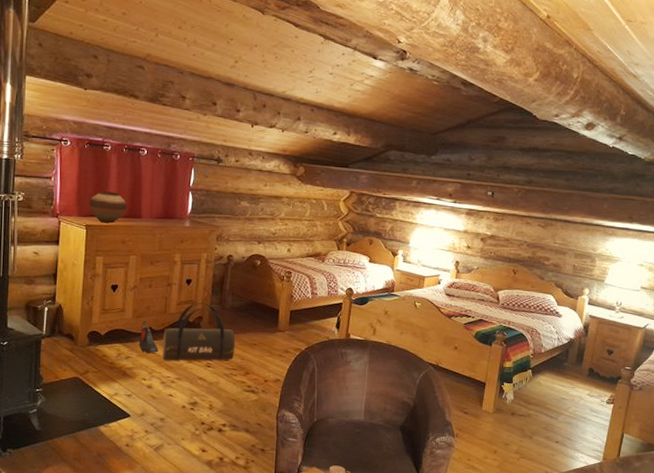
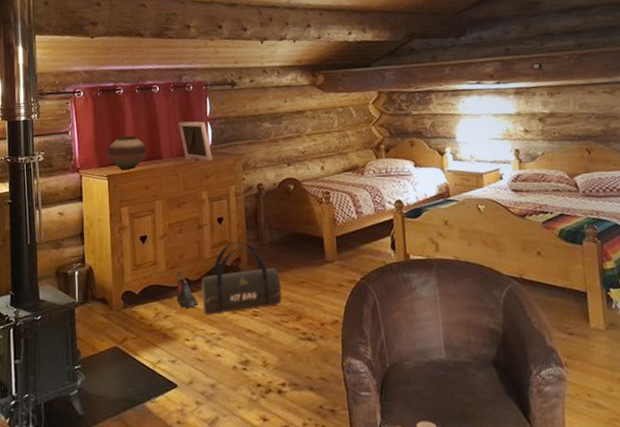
picture frame: none [161,186,190,228] -> present [177,121,212,162]

